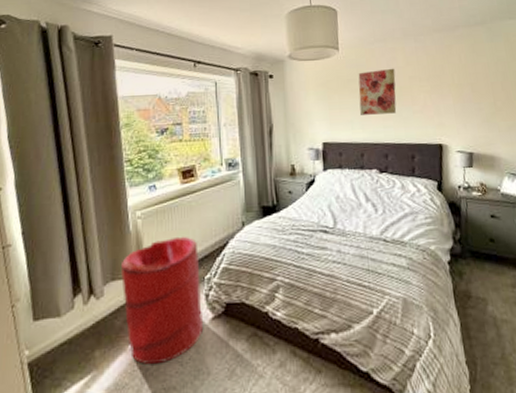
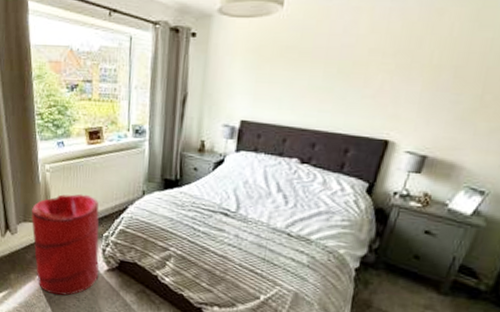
wall art: present [358,68,397,115] -> none [293,35,353,95]

